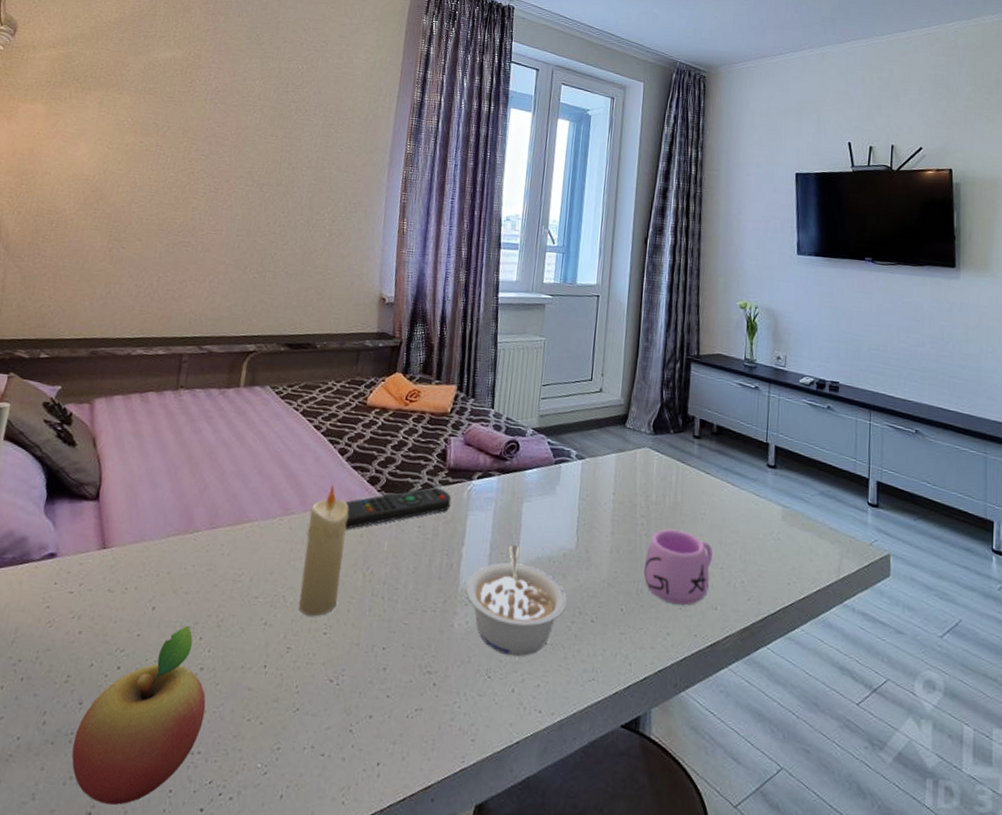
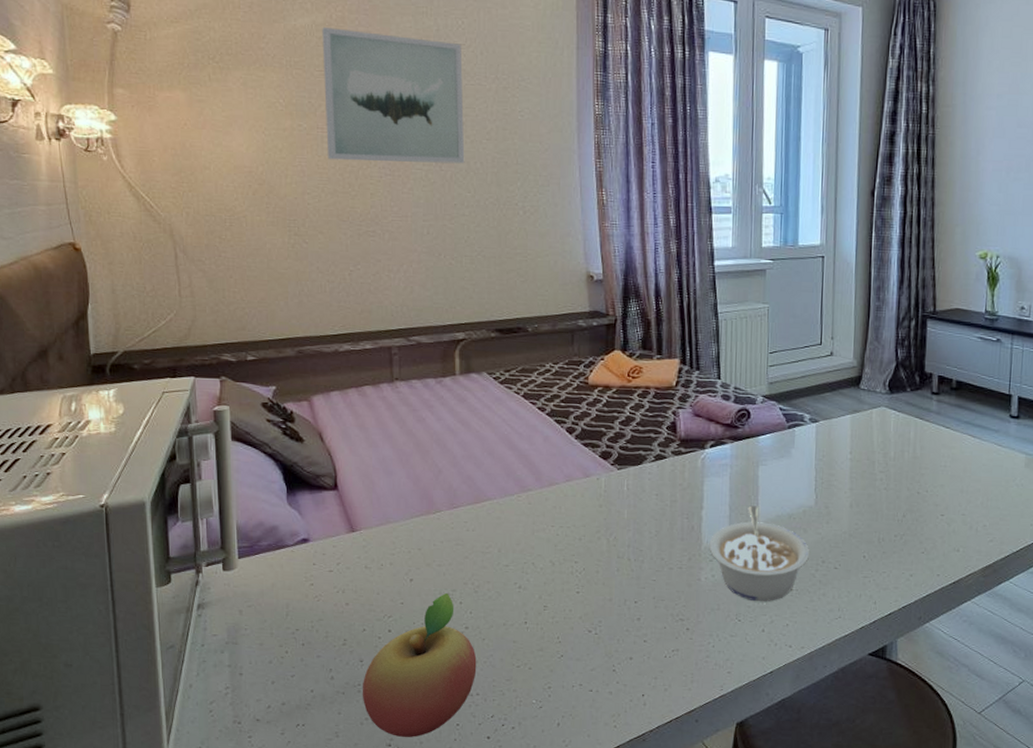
wall art: none [160,61,298,187] -> present [322,26,465,164]
candle: present [299,485,349,617] -> none [547,462,585,579]
remote control: present [344,487,451,530] -> none [580,457,686,501]
mug: present [643,528,713,606] -> none [884,482,954,550]

